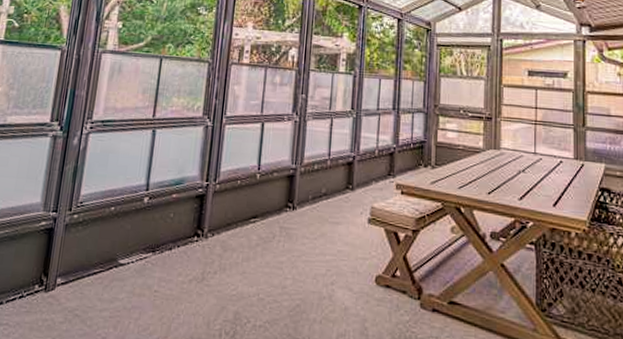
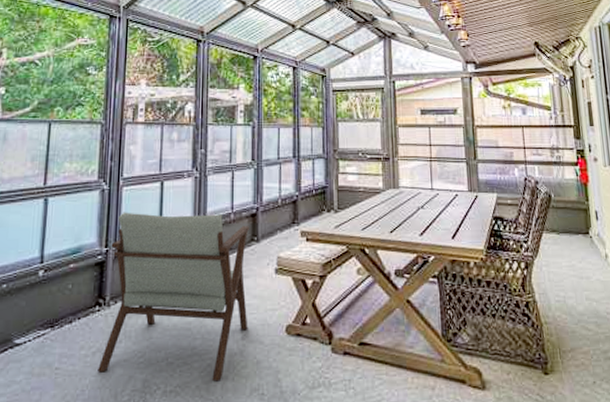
lounge chair: none [193,149,346,323] -> present [98,212,250,382]

